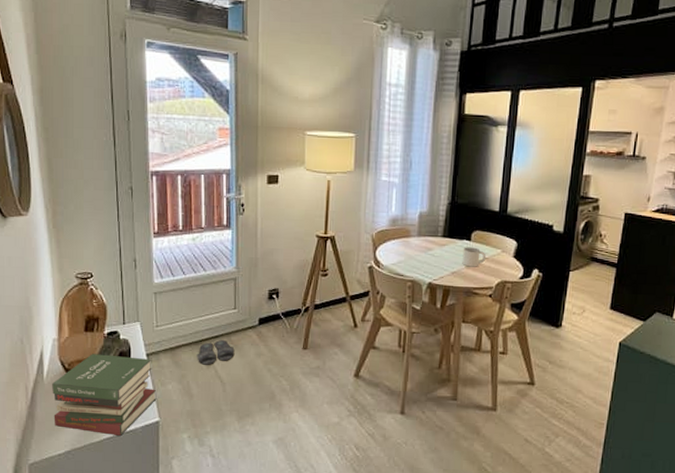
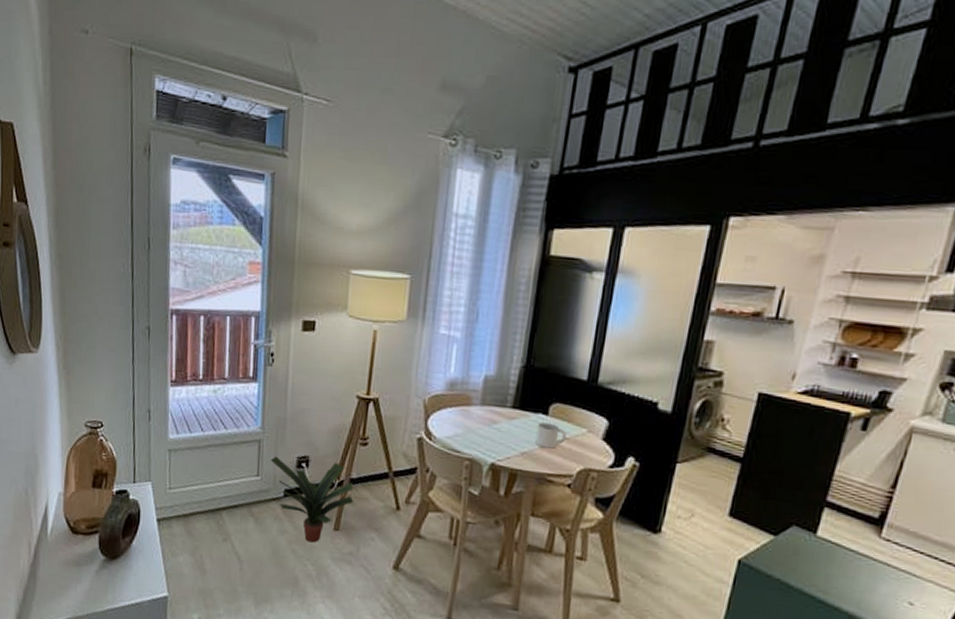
books: present [52,354,157,436] -> none [56,513,166,608]
slippers: present [196,339,235,365] -> none [212,510,255,539]
potted plant: none [246,290,319,362] -> present [271,456,354,543]

